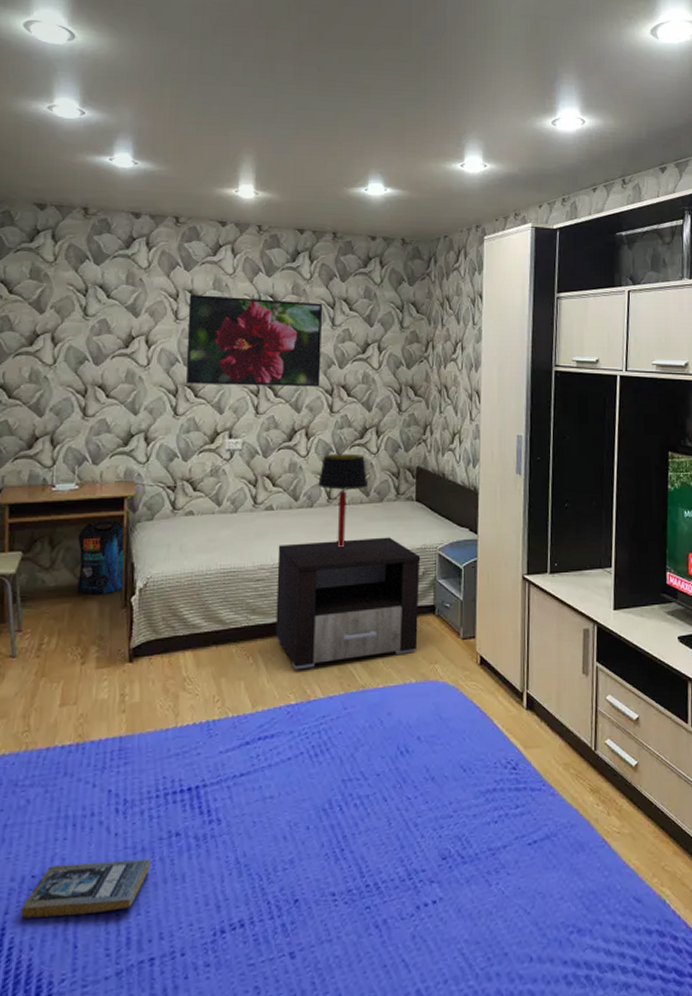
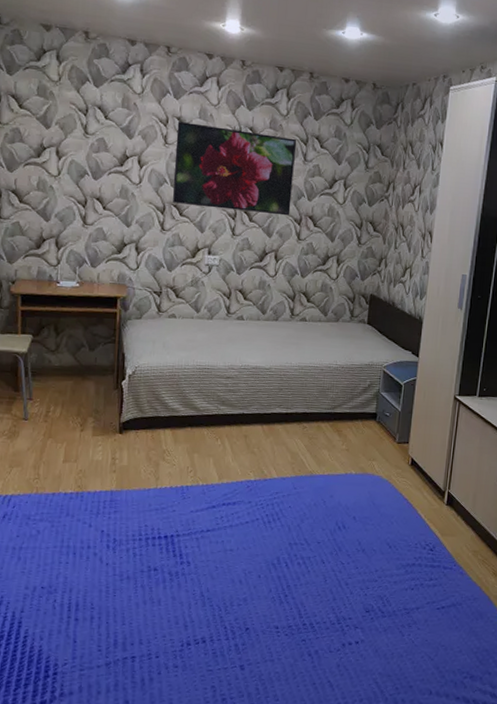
book: present [21,859,151,918] -> none [33,581,134,620]
pouch: present [77,519,126,594] -> none [78,314,118,377]
nightstand: present [275,537,421,670] -> none [240,350,368,454]
table lamp: present [318,453,369,547] -> none [283,276,327,357]

